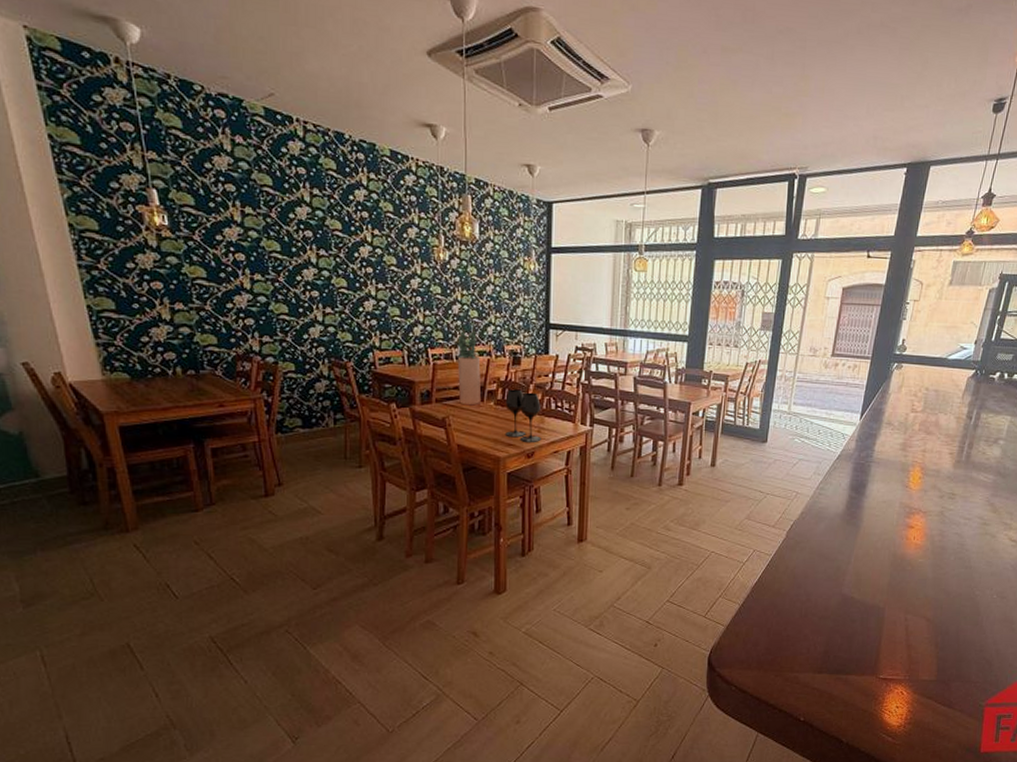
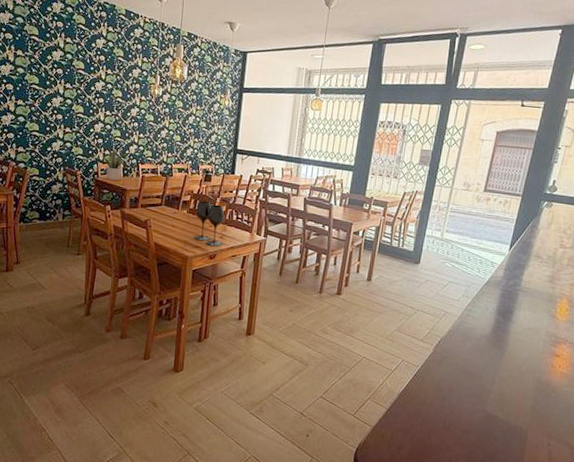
potted plant: none [380,329,412,373] -> present [103,147,127,182]
vase: present [457,324,482,406] -> none [159,147,180,212]

